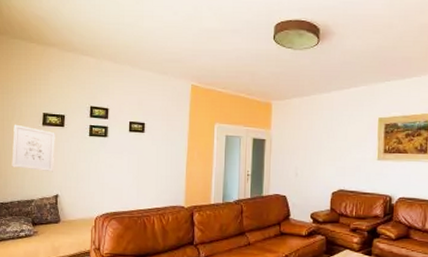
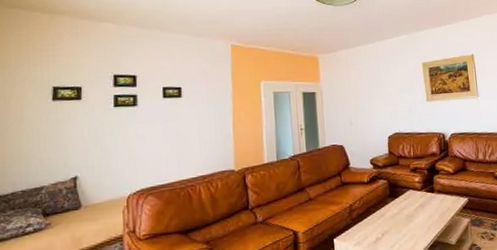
wall art: present [11,124,55,172] -> none [11,102,71,152]

